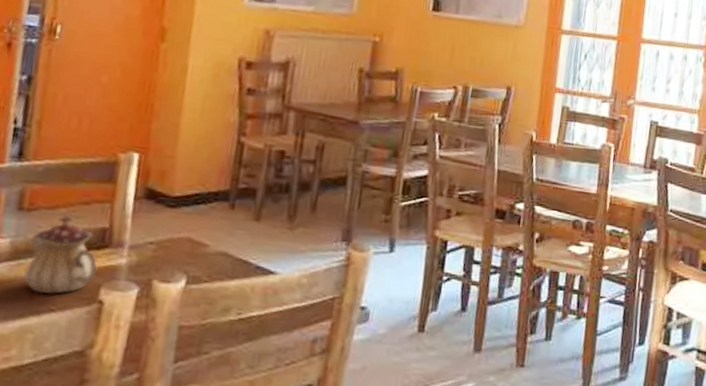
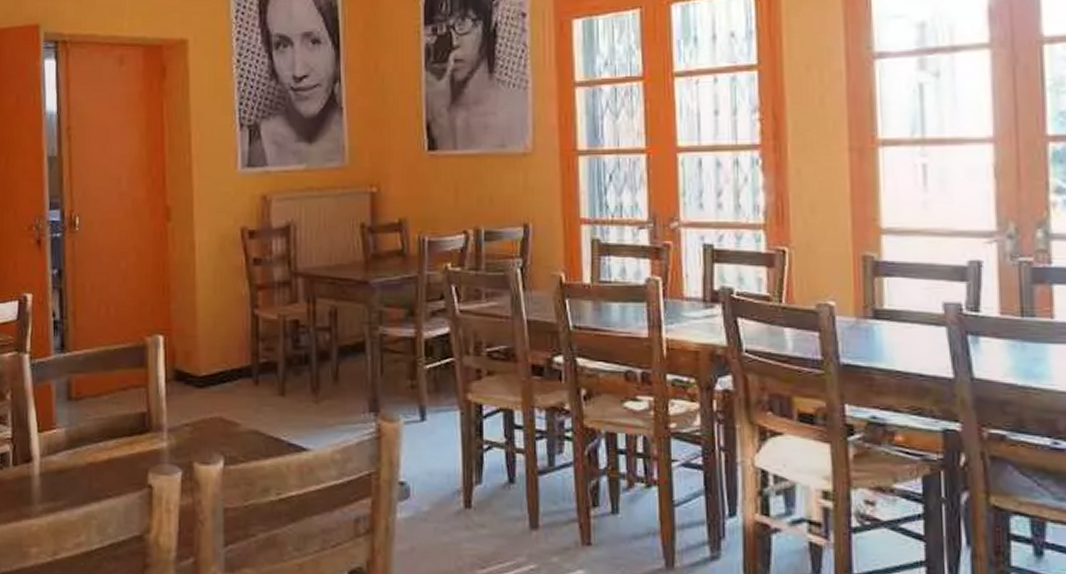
teapot: present [23,216,98,295] -> none [80,403,143,481]

